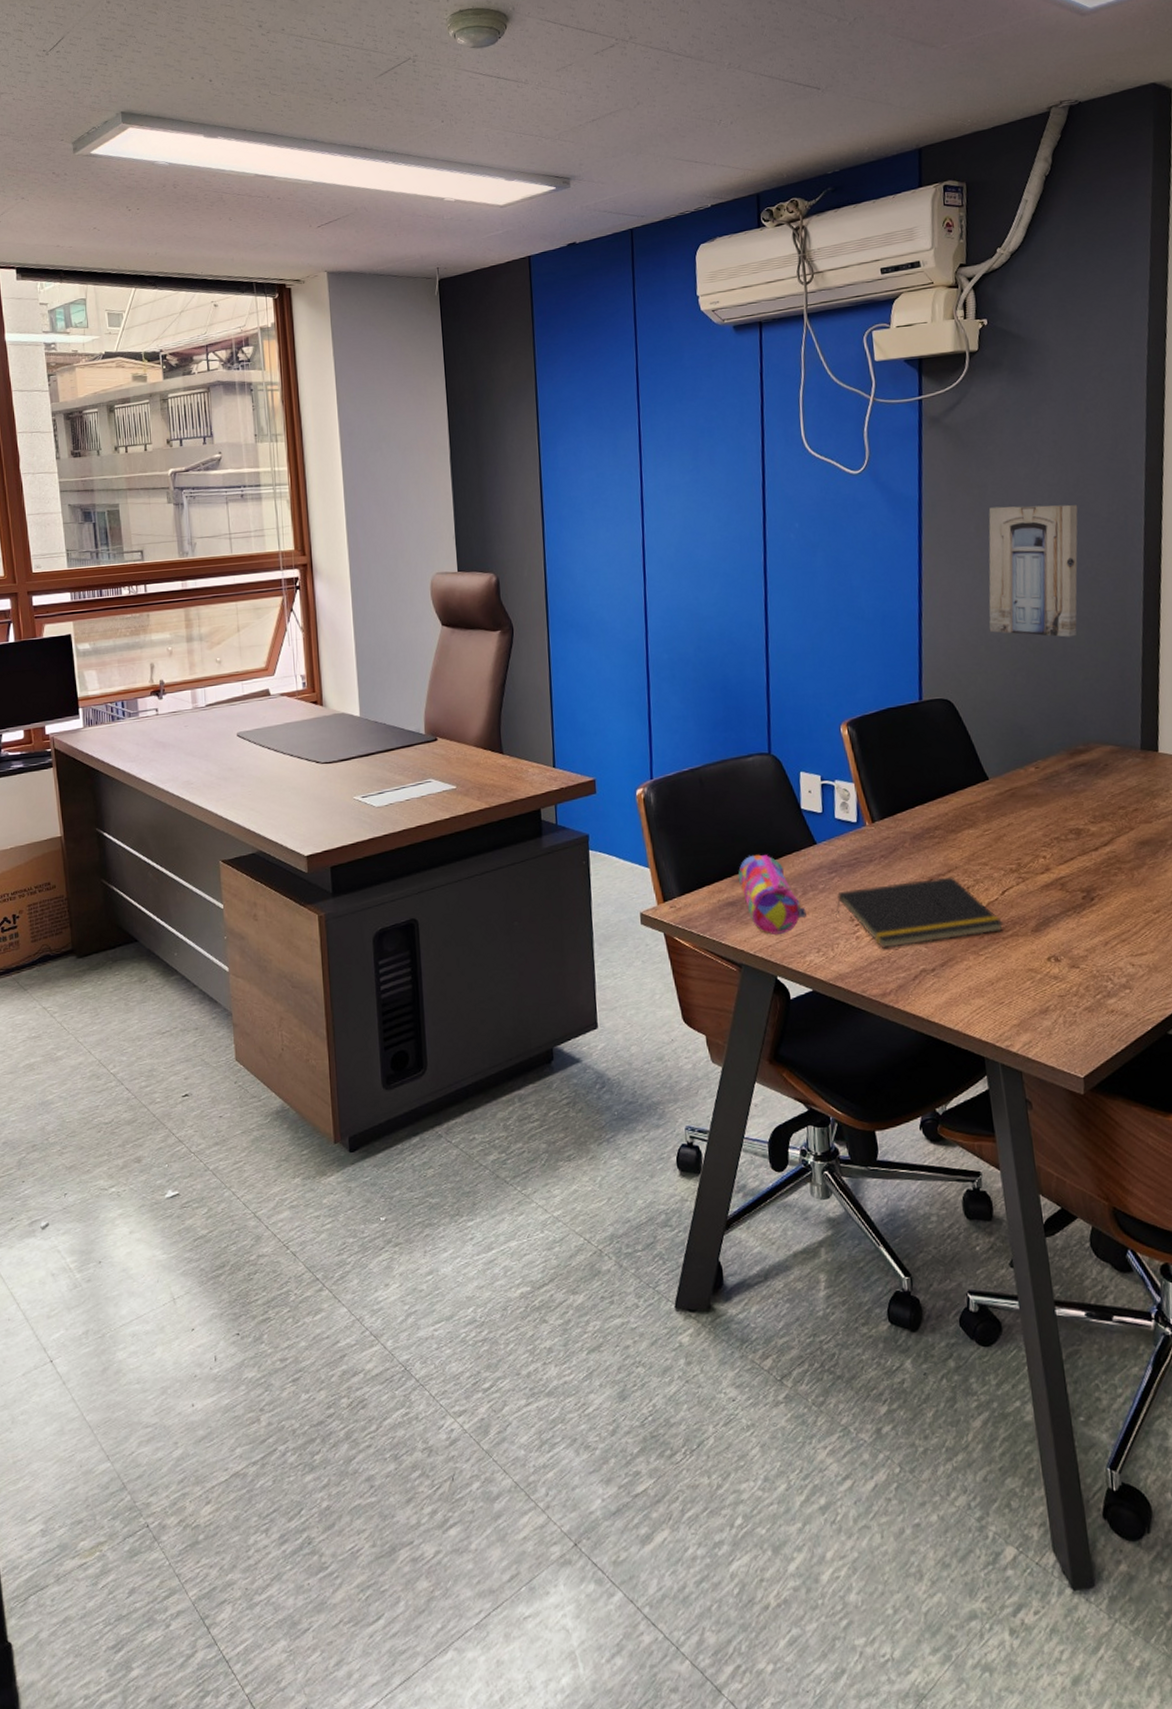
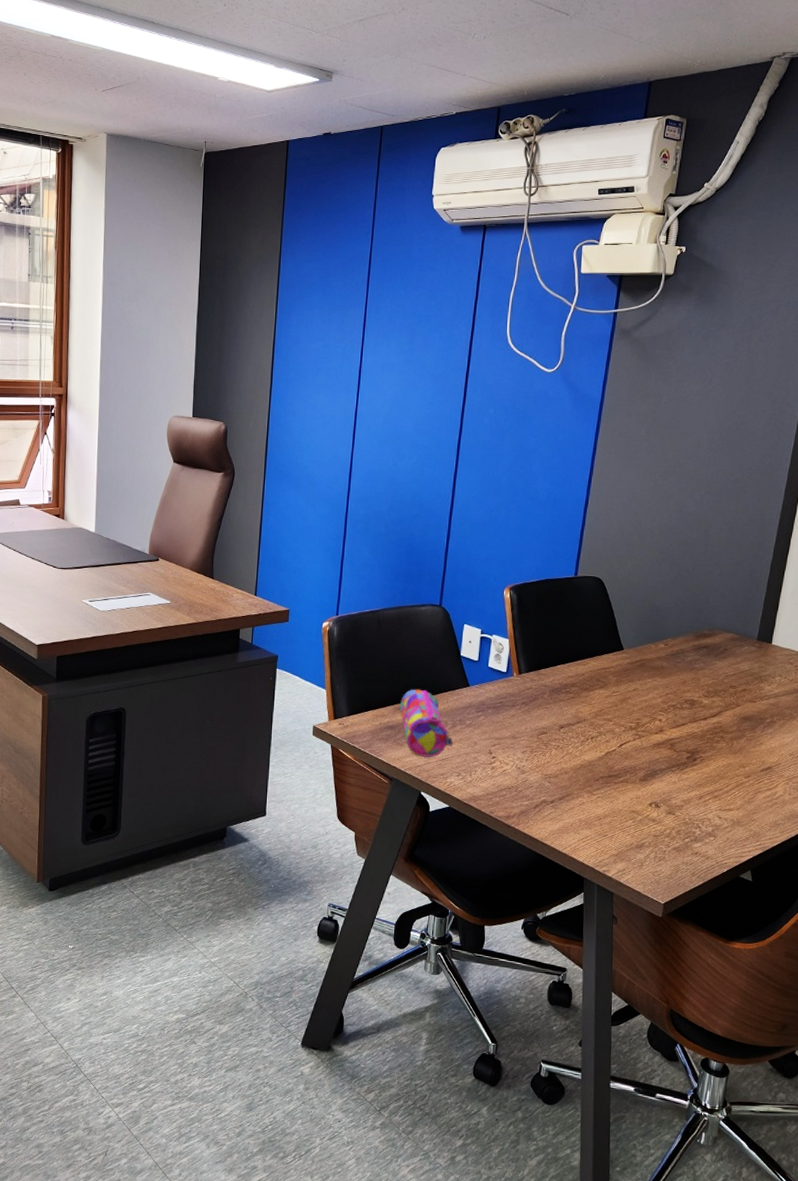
notepad: present [835,876,1004,949] -> none [477,726,617,780]
wall art: present [988,504,1078,637] -> none [644,416,738,537]

